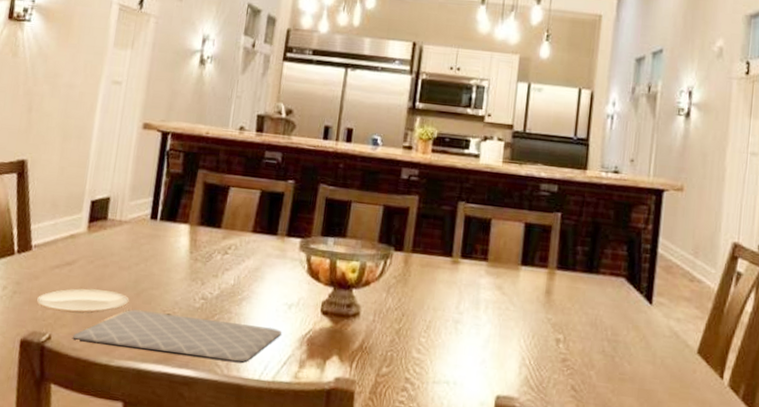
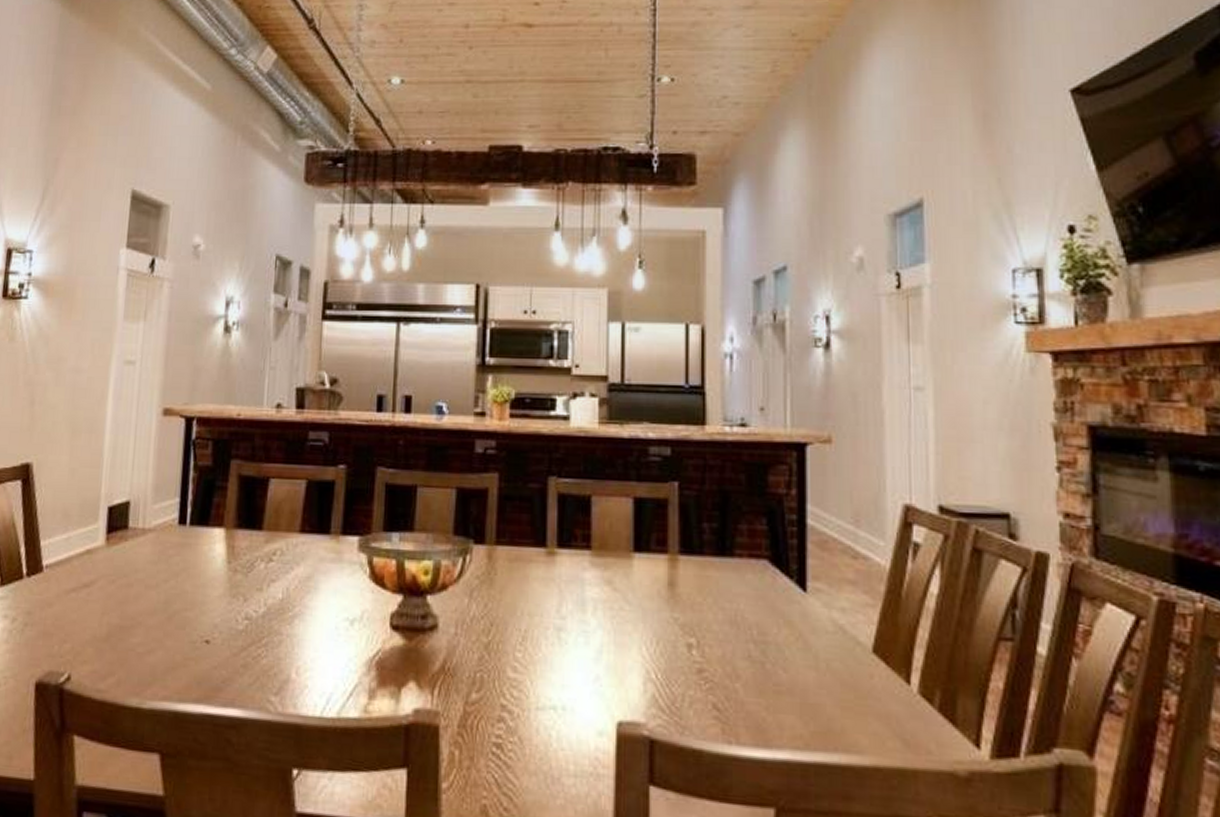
plate: present [36,288,129,313] -> none [51,614,160,646]
placemat: present [73,309,282,362] -> none [96,637,344,696]

